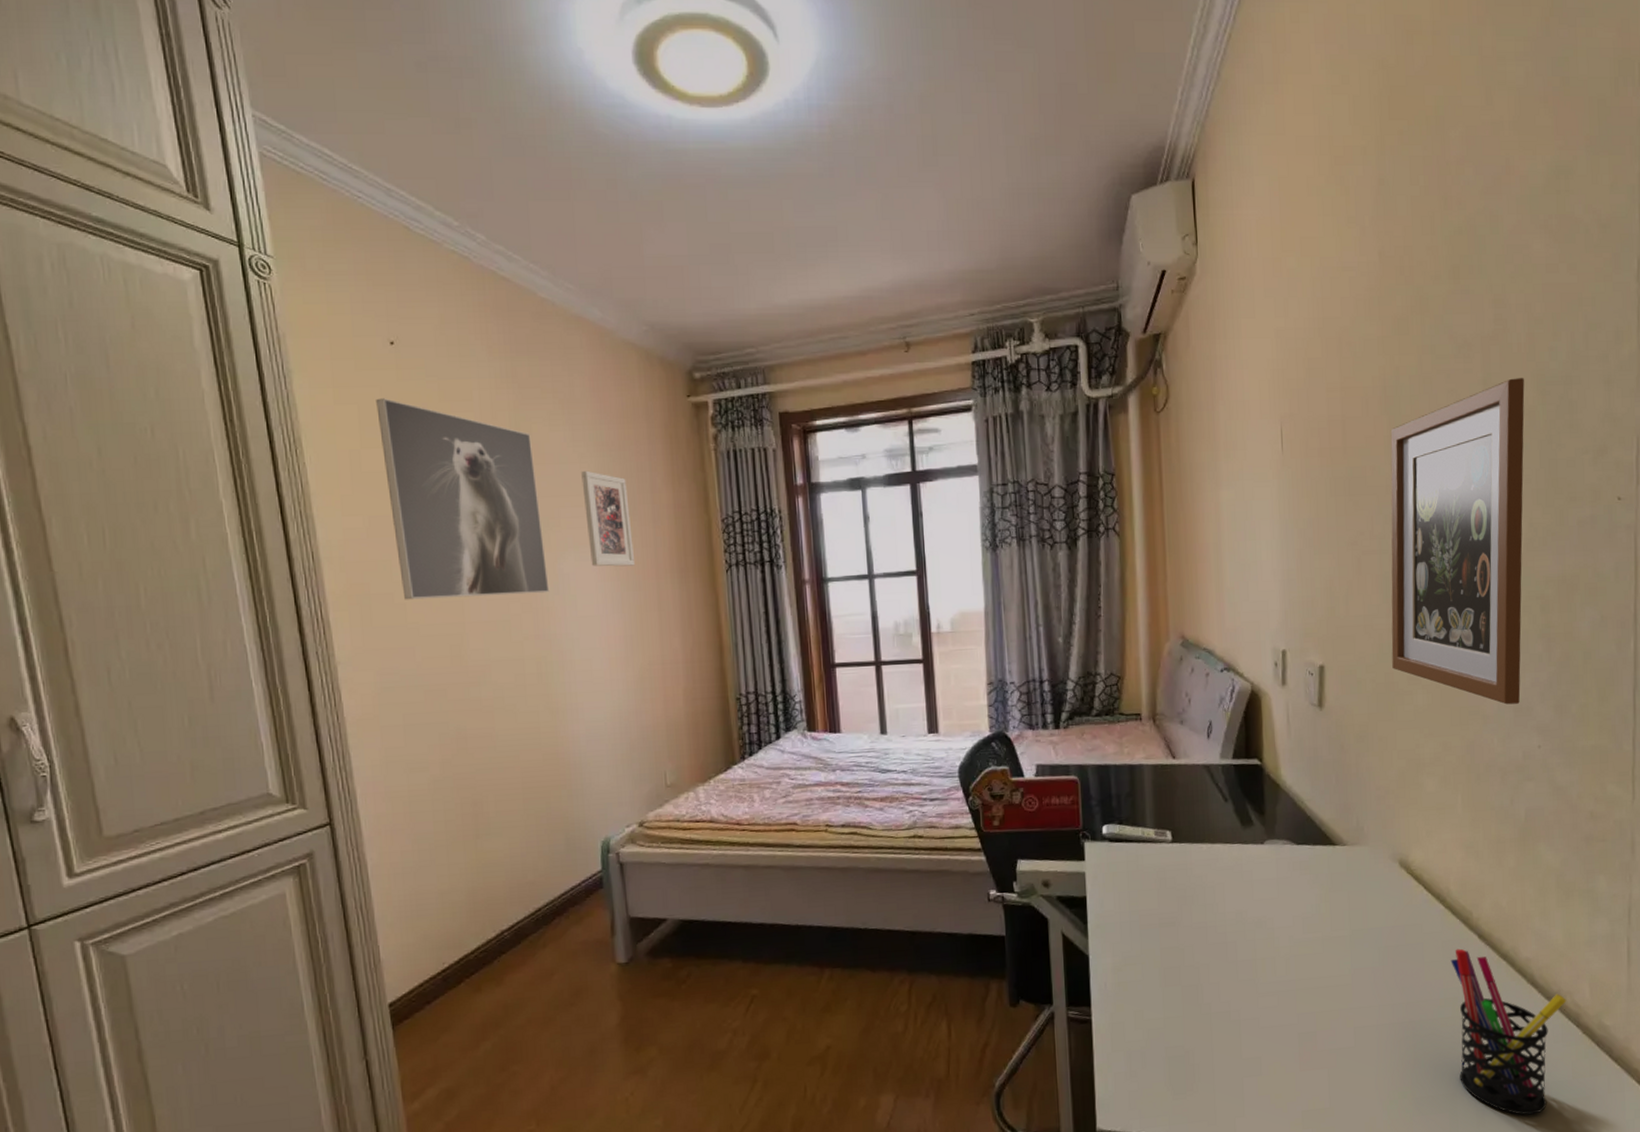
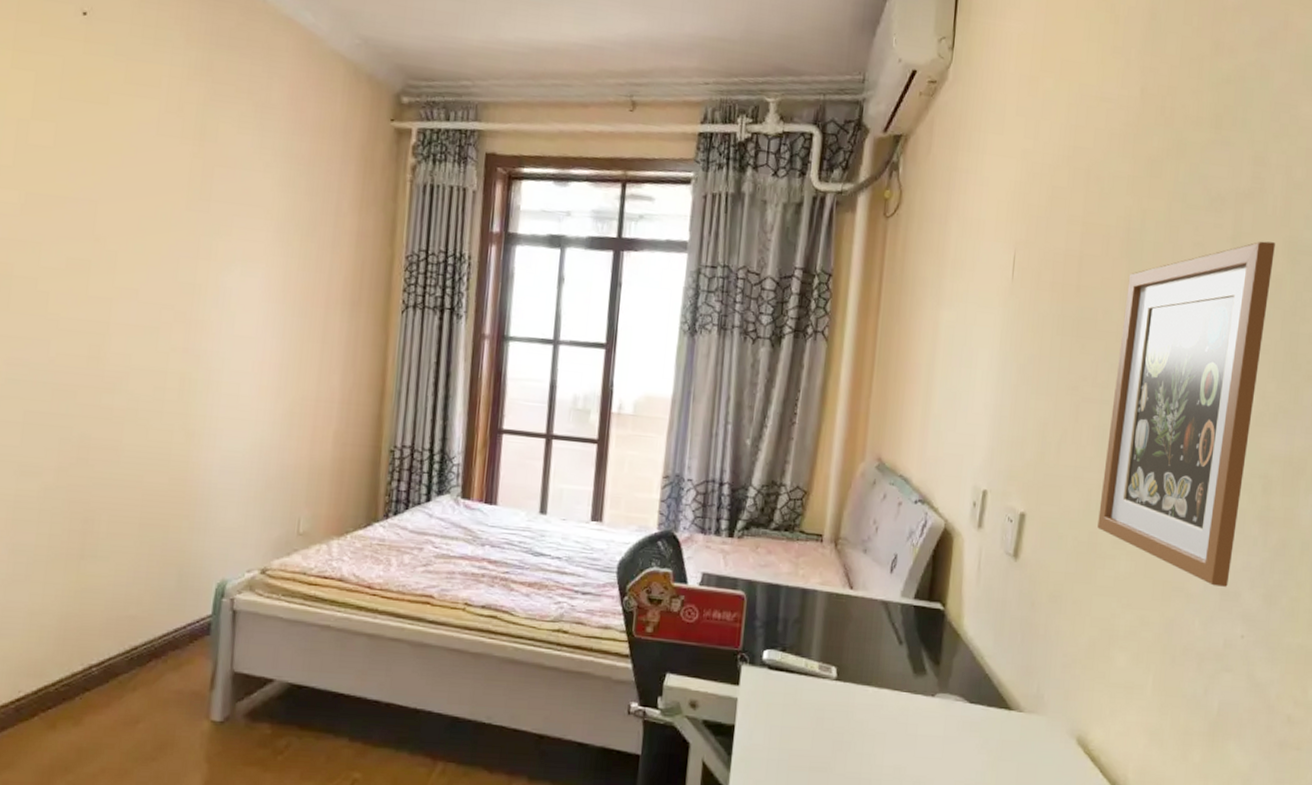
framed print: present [376,398,550,600] -> none [48,69,217,305]
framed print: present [581,470,636,567] -> none [258,180,311,291]

